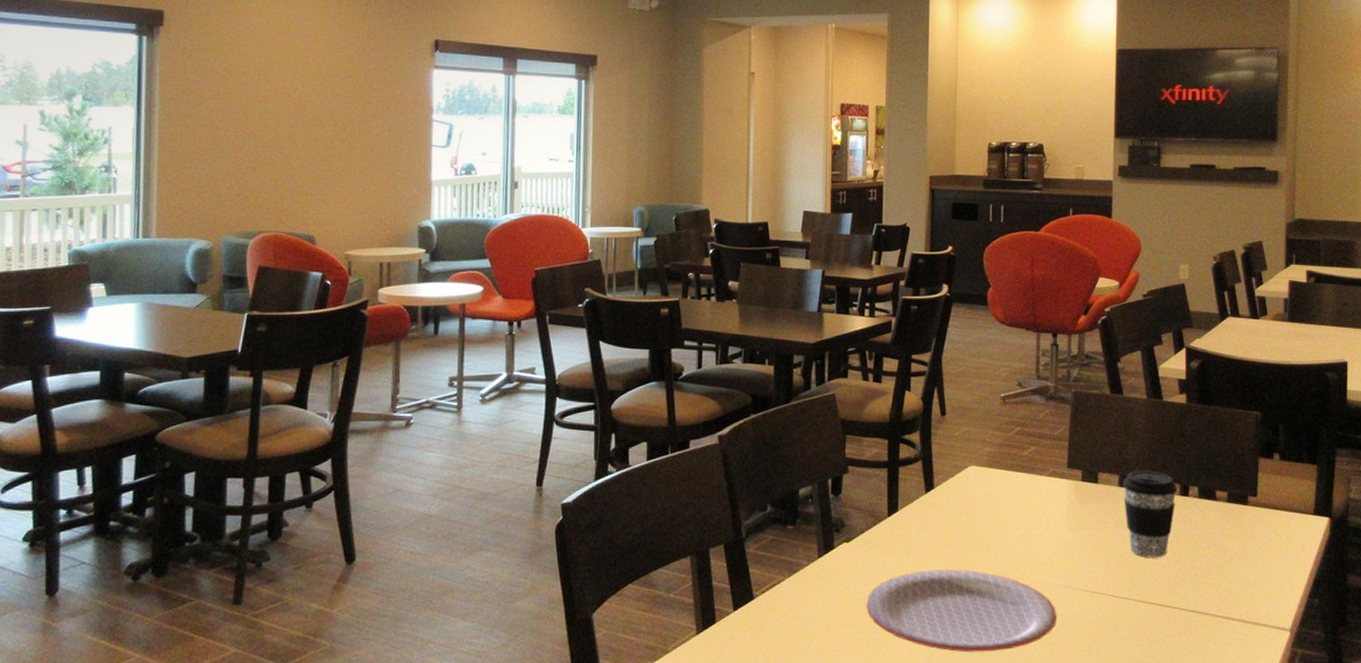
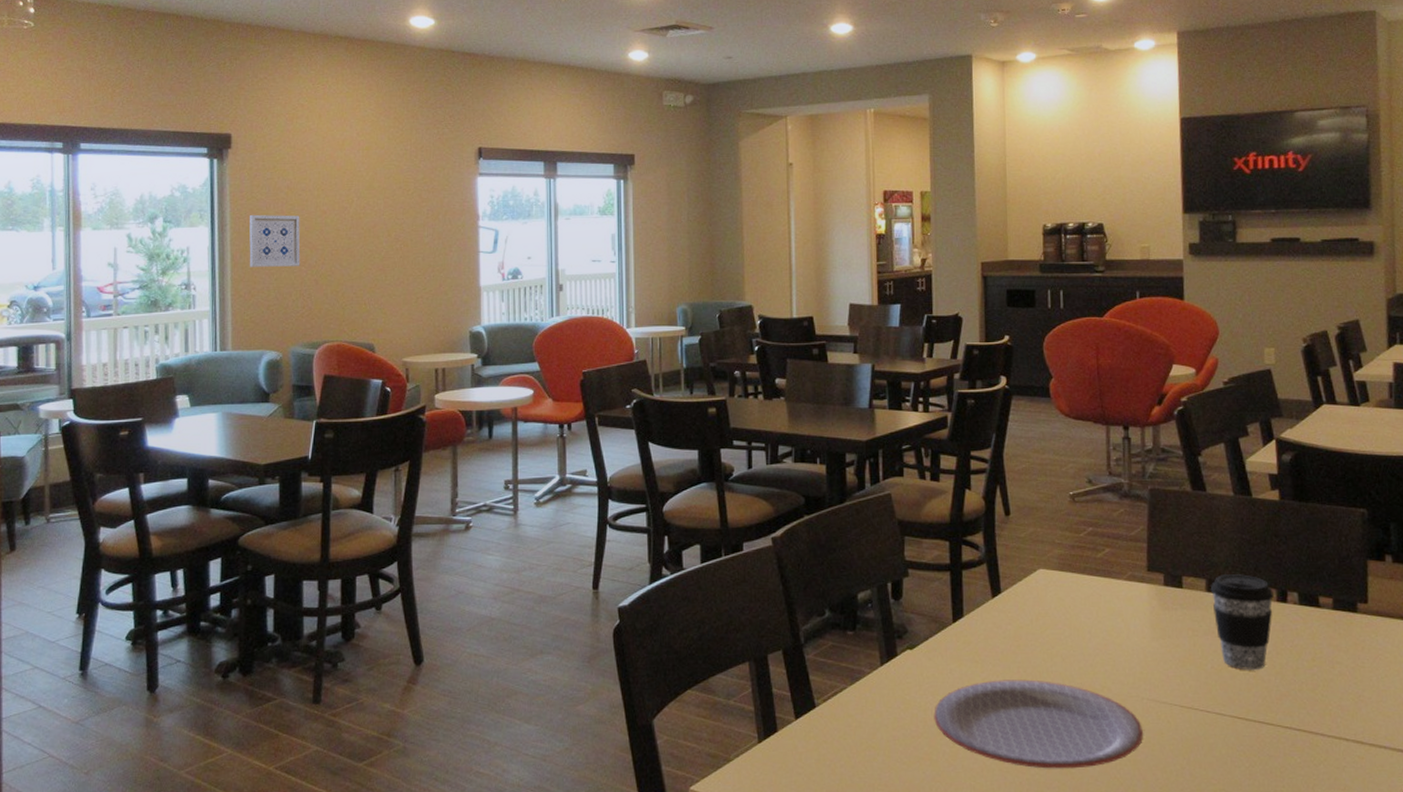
wall art: none [179,97,238,153] -> present [249,215,301,267]

